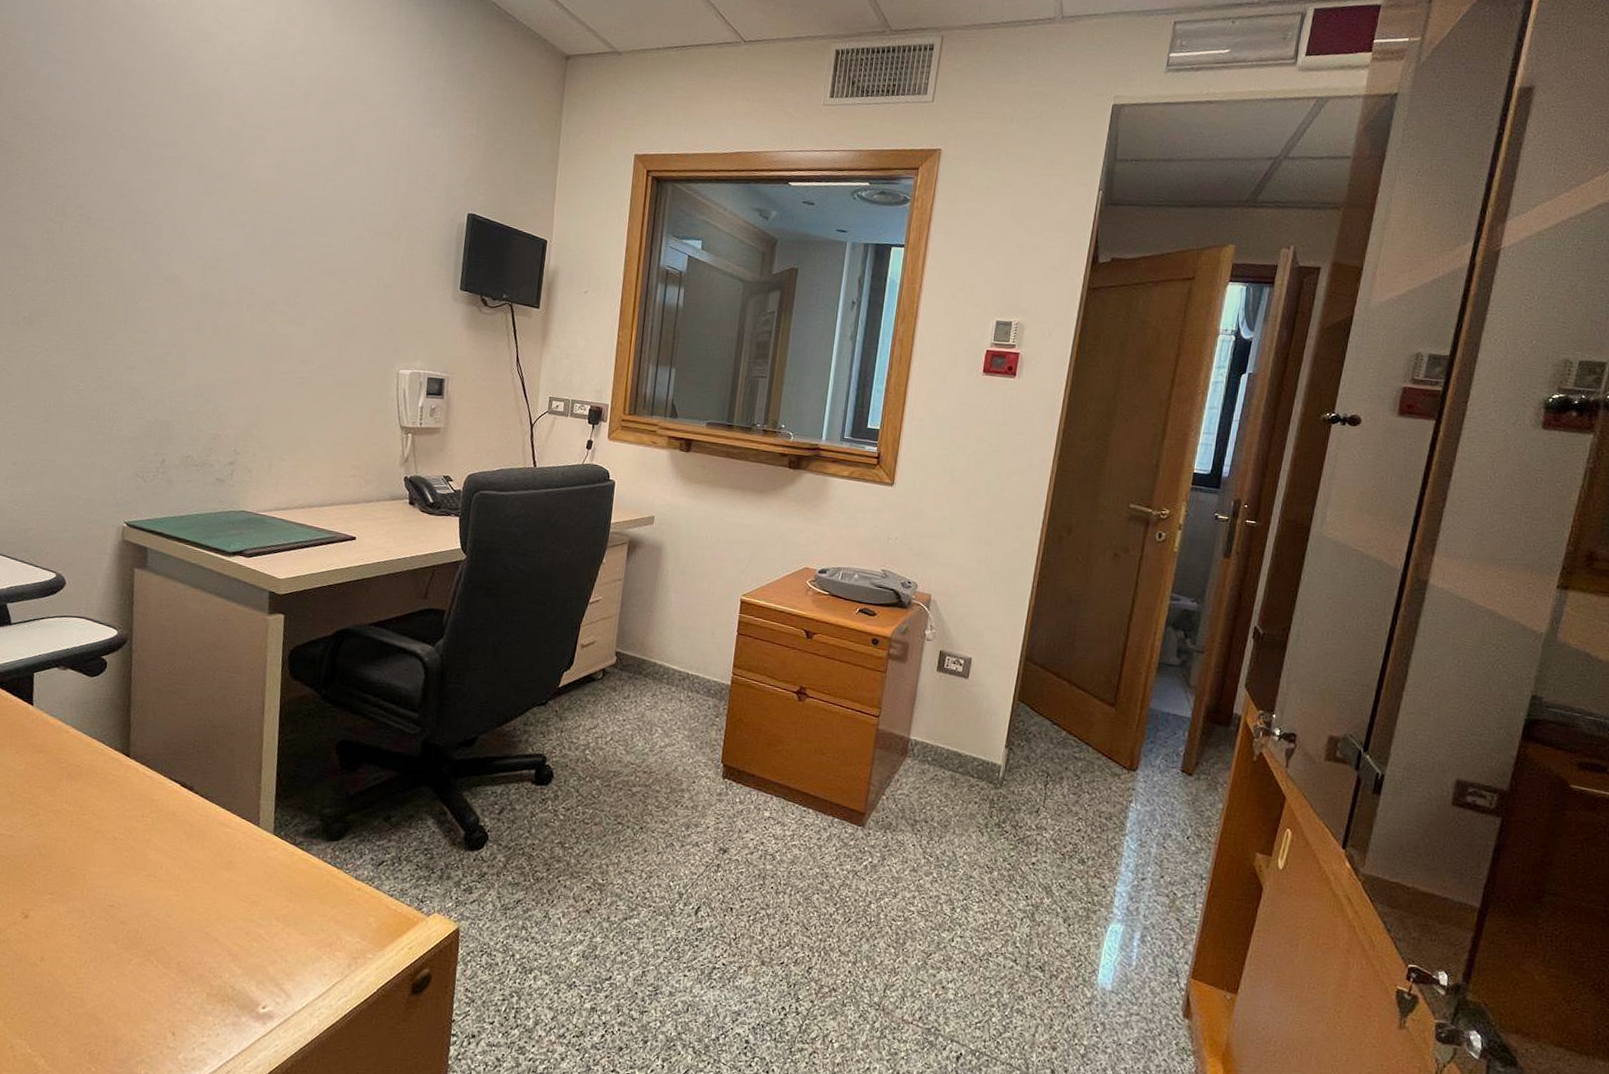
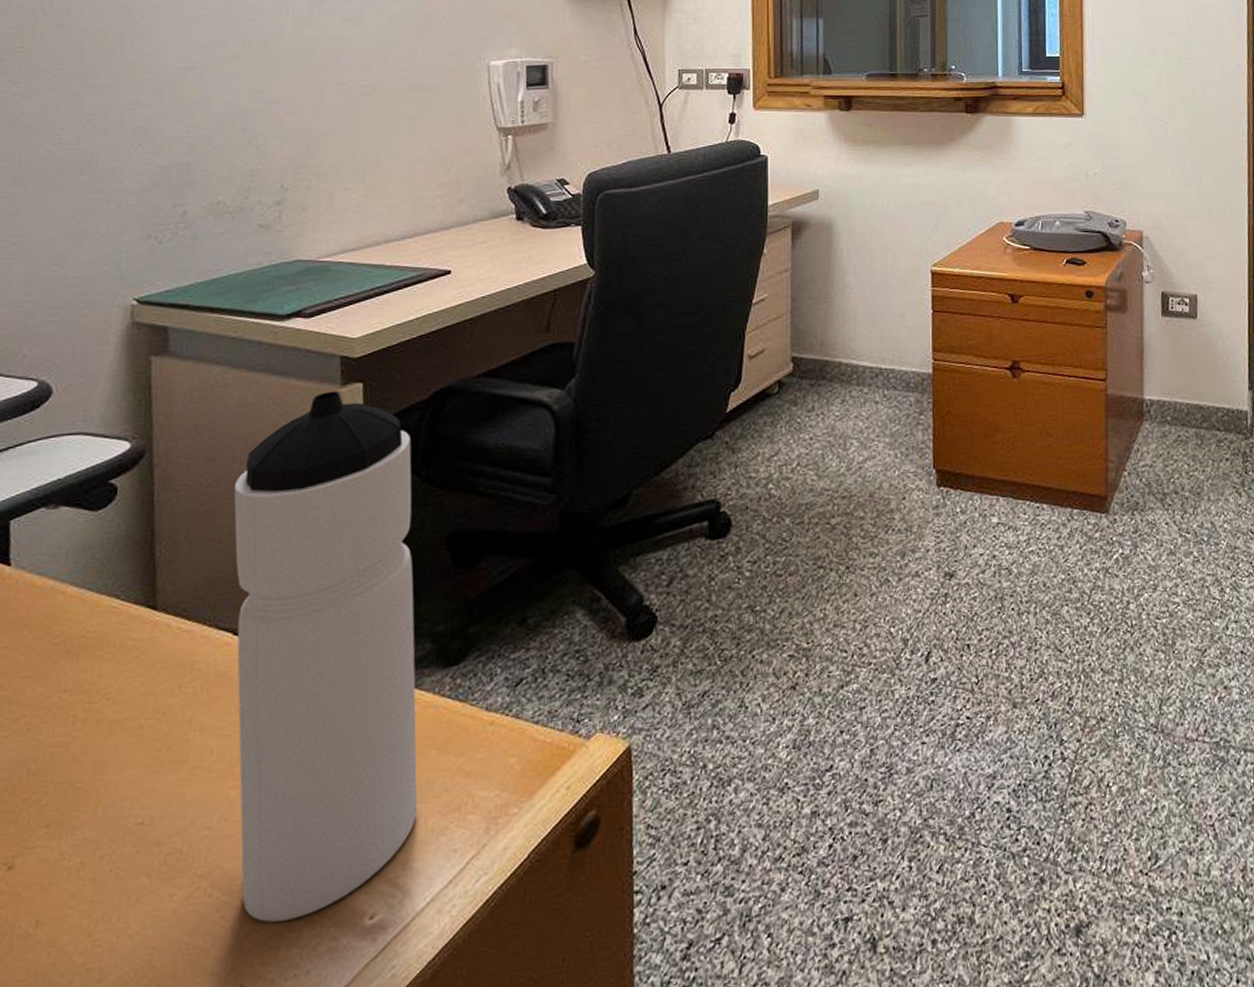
water bottle: none [177,617,317,996] -> present [234,391,418,923]

